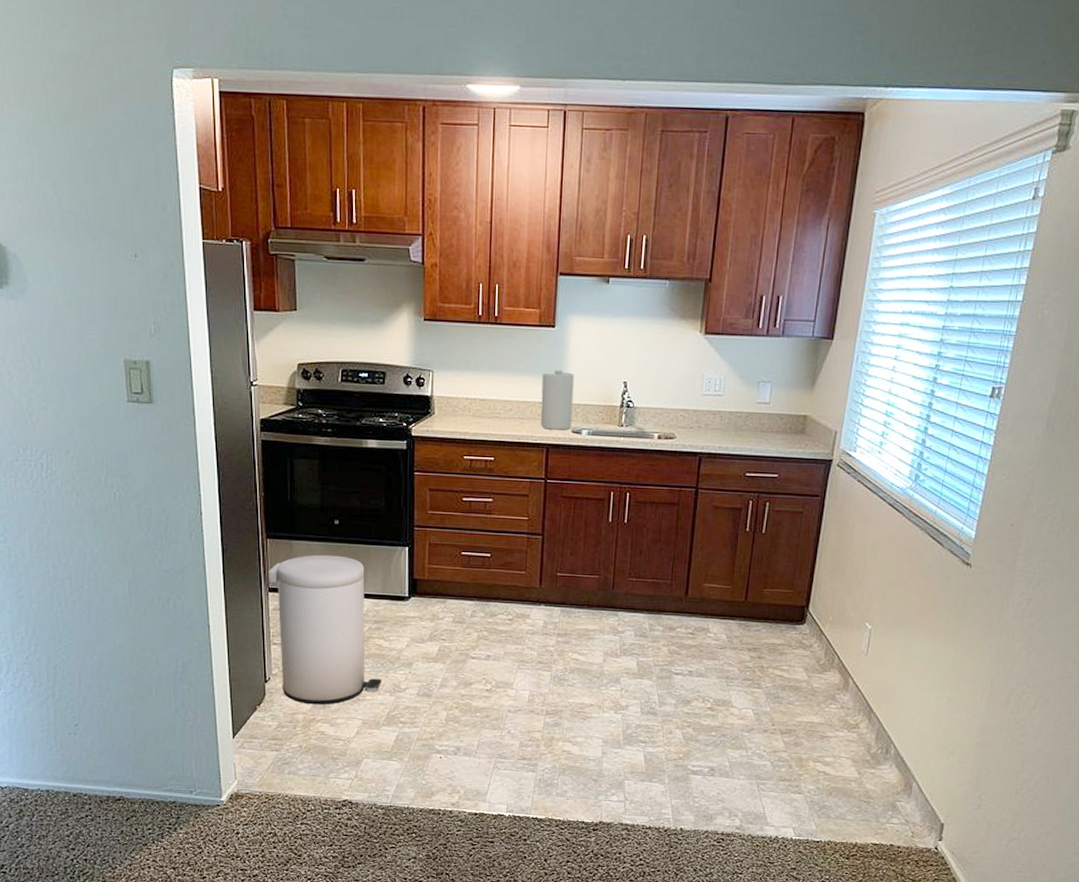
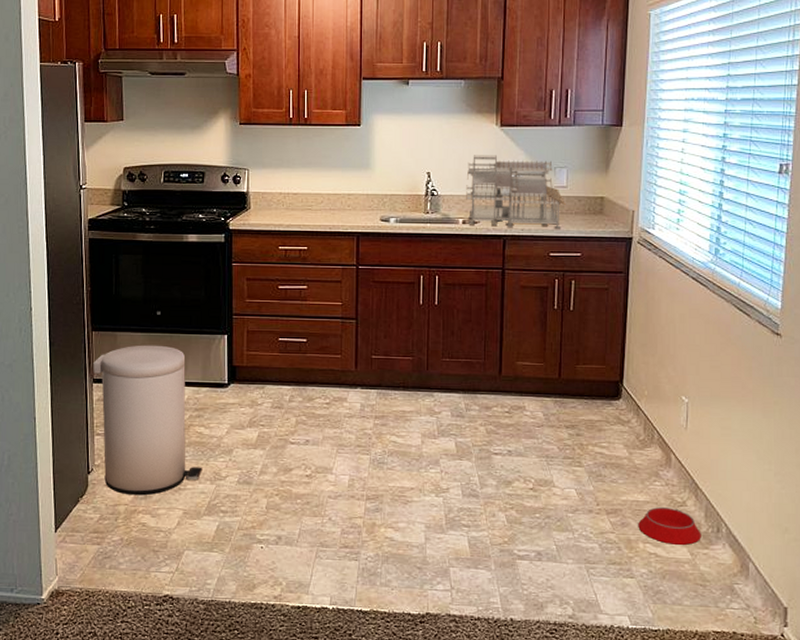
paper towel holder: present [540,370,574,430] -> none [350,164,380,219]
dish rack: none [663,365,768,449] -> present [466,155,567,230]
pet bowl: none [810,729,871,765] -> present [638,507,701,545]

